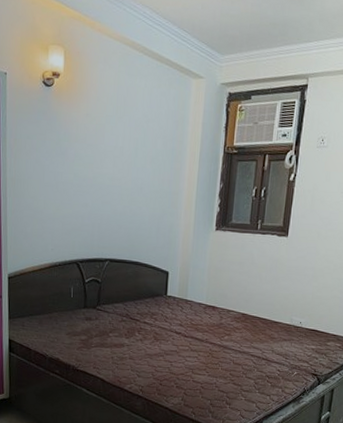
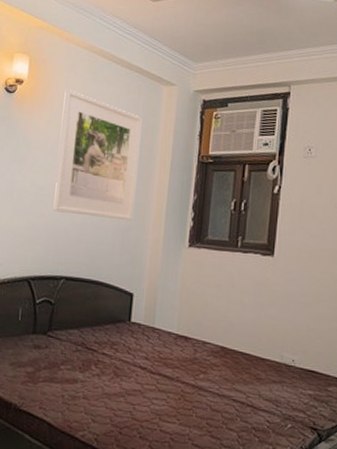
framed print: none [95,83,173,208] -> present [53,90,142,221]

